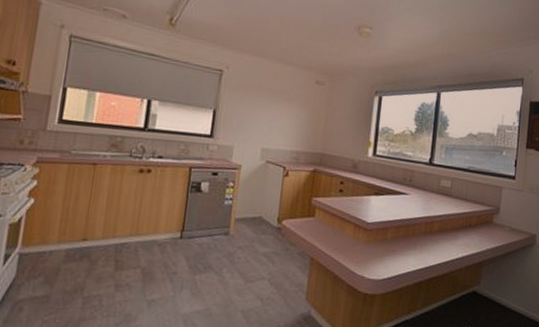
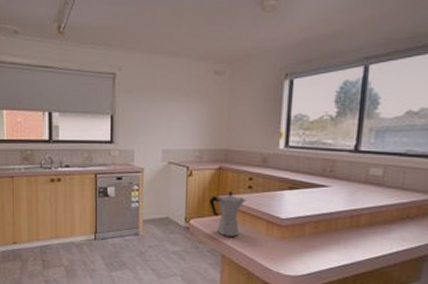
moka pot: none [302,193,337,239] -> present [209,191,247,237]

